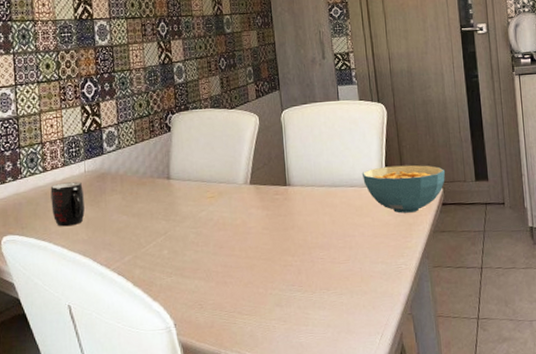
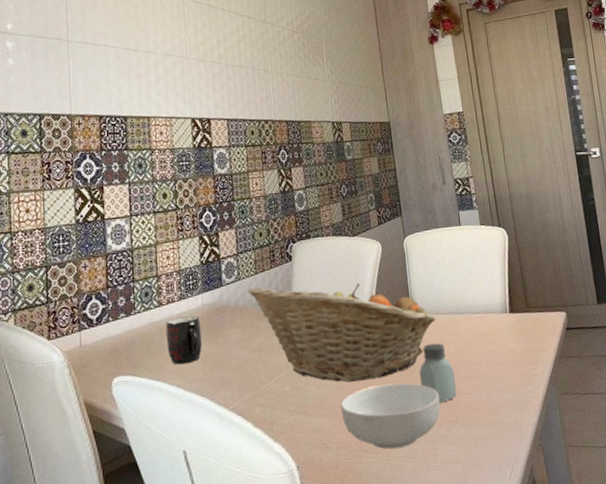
fruit basket: none [128,154,312,249] -> present [247,282,436,383]
cereal bowl: none [216,251,313,312] -> present [340,383,440,450]
saltshaker: none [293,214,331,271] -> present [419,343,458,403]
cereal bowl: present [361,165,446,214] -> none [485,289,568,340]

